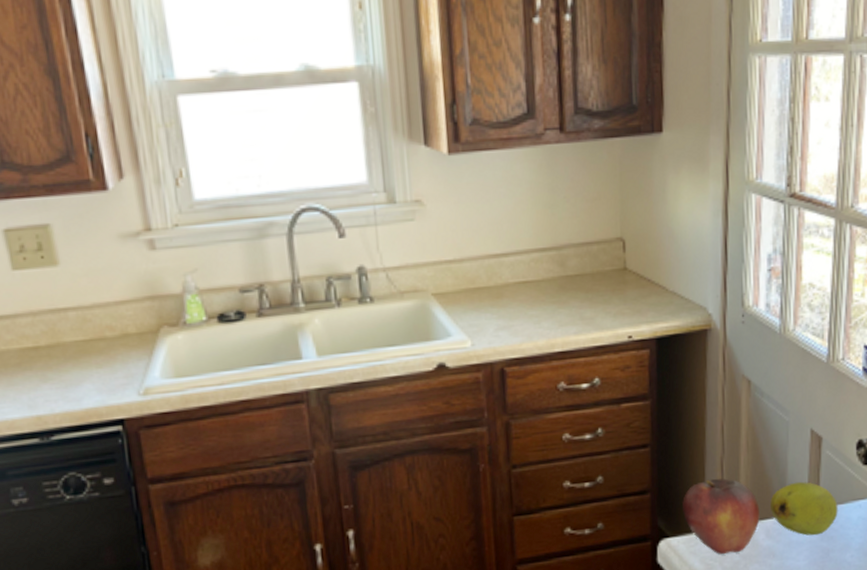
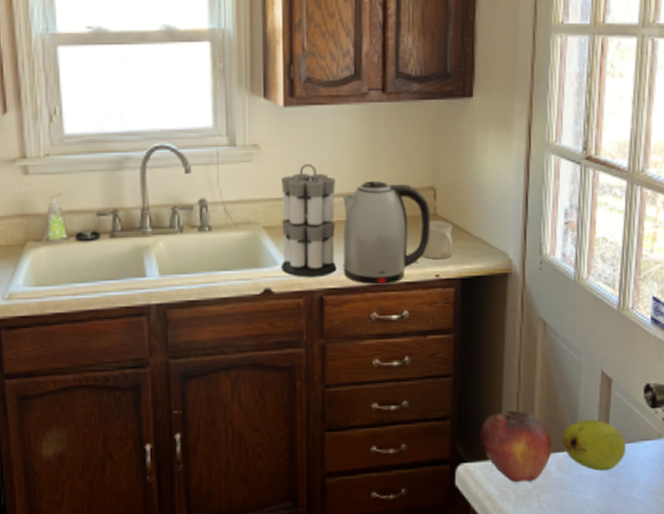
spice rack: none [449,219,518,350] -> present [280,164,337,278]
kettle: none [521,233,621,353] -> present [343,180,431,286]
mug: none [608,275,647,319] -> present [419,220,454,259]

